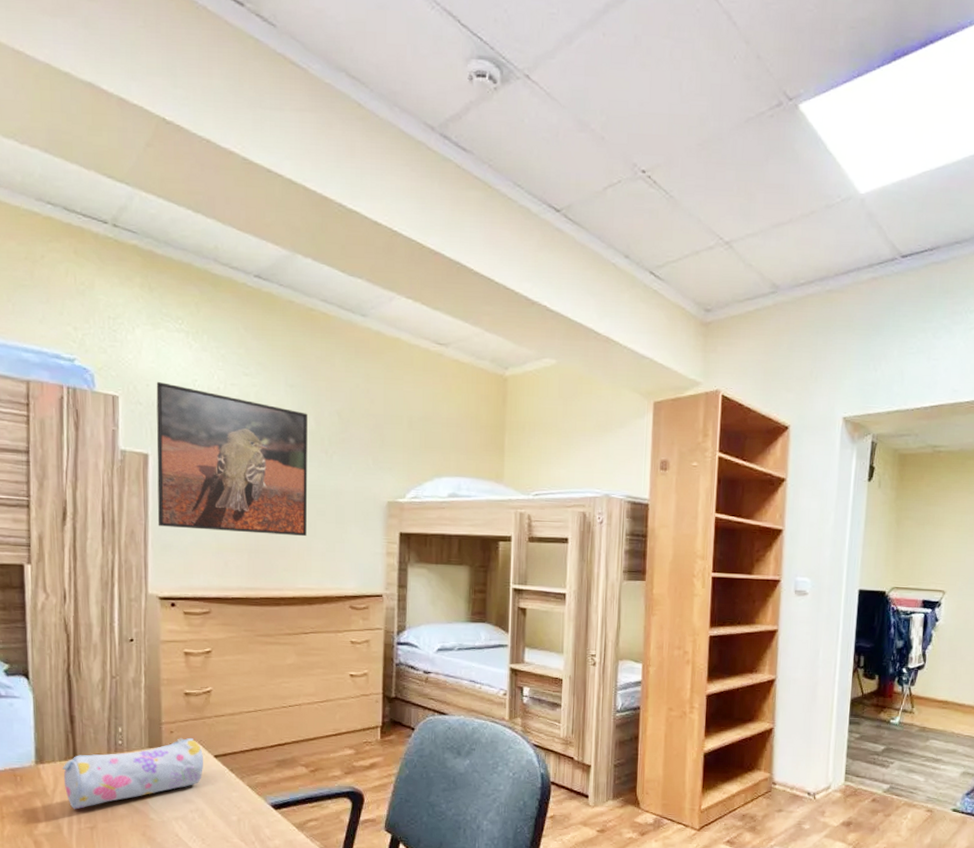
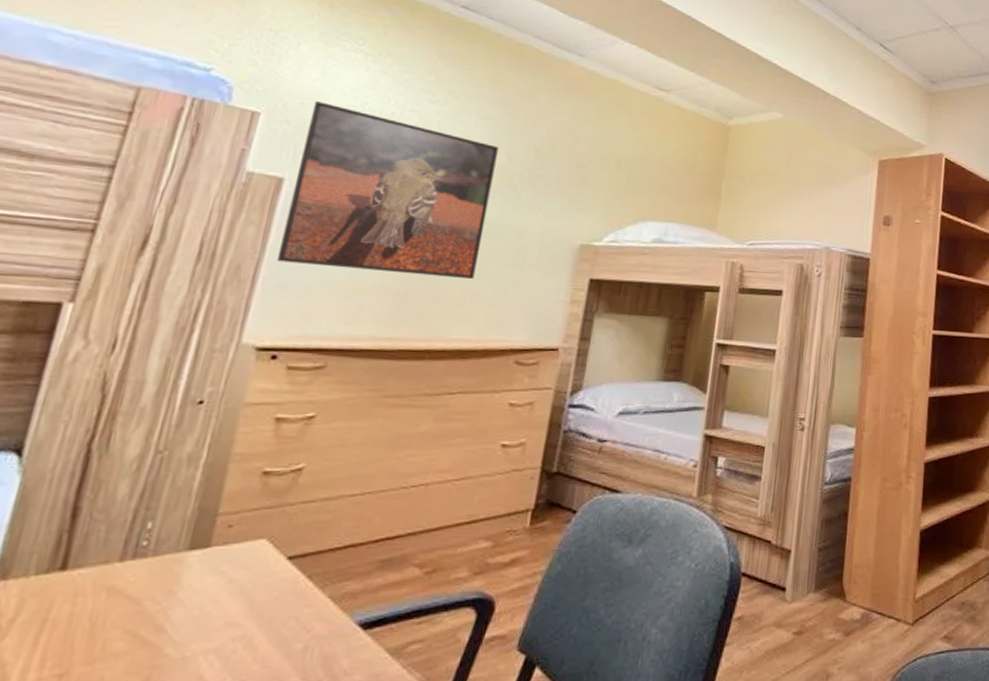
pencil case: present [62,738,203,810] -> none [31,534,272,649]

